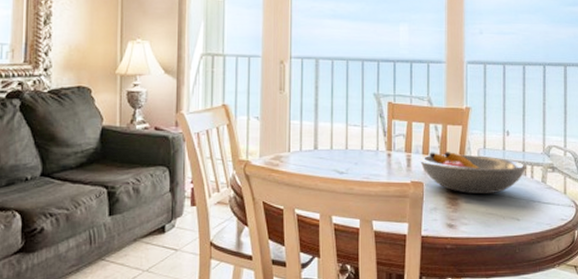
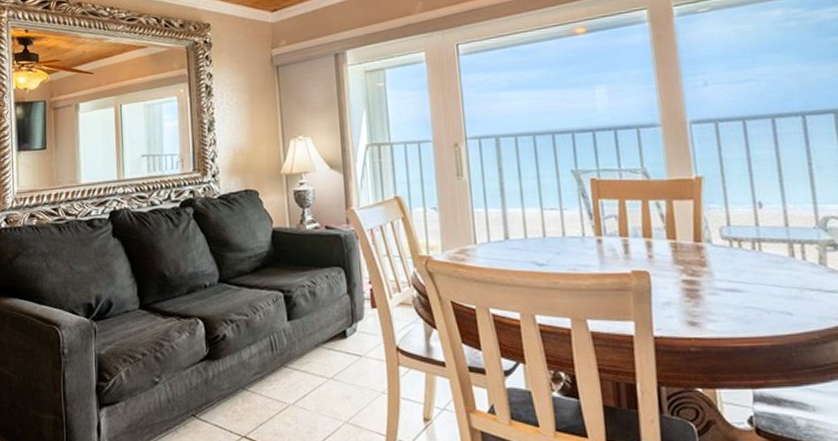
fruit bowl: present [419,152,527,195] -> none [639,232,795,284]

